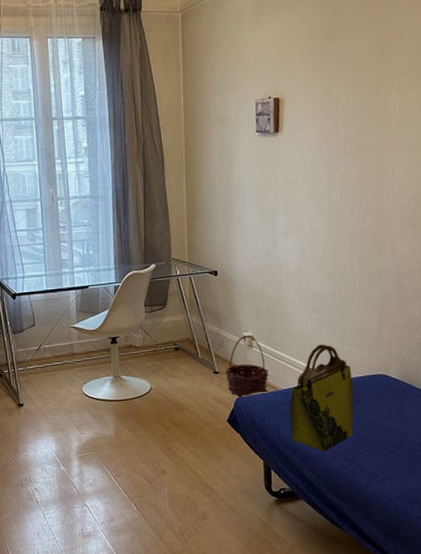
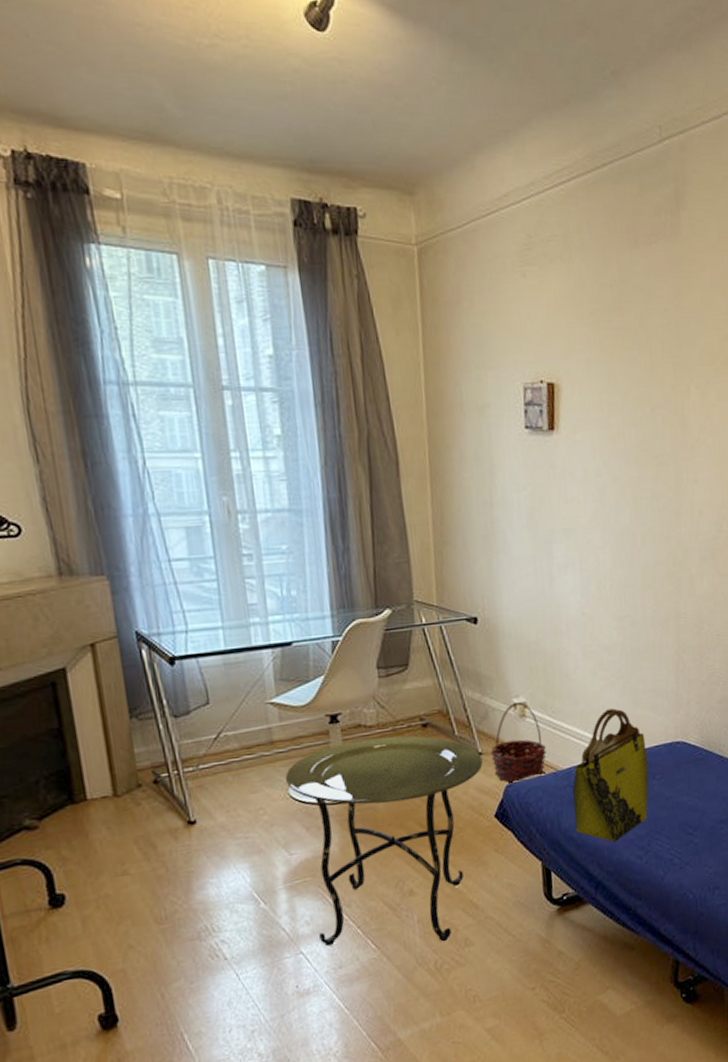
side table: none [80,355,219,513] -> present [285,735,483,947]

